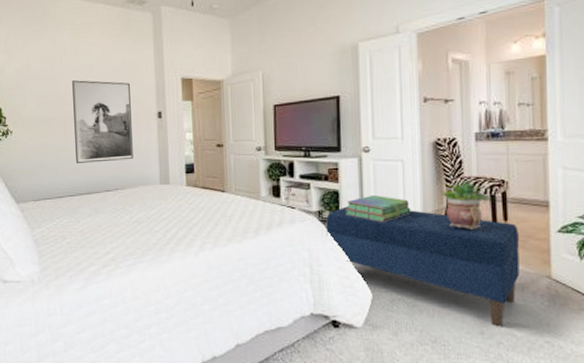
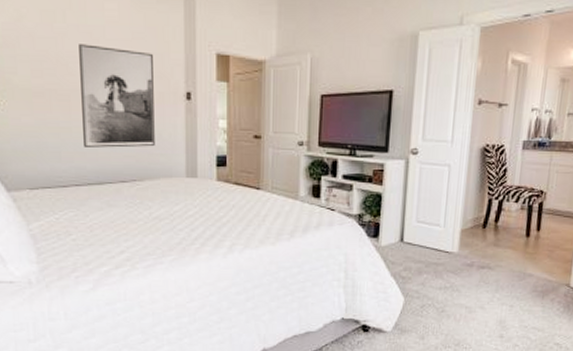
bench: present [326,206,520,327] -> none [365,210,549,331]
stack of books: present [345,194,411,222] -> none [386,199,452,228]
potted plant: present [440,179,491,230] -> none [481,188,529,239]

